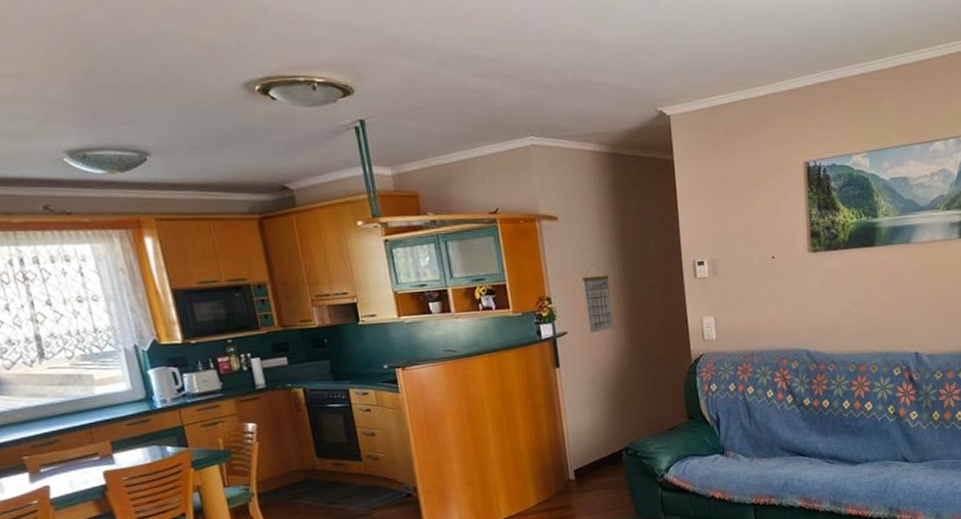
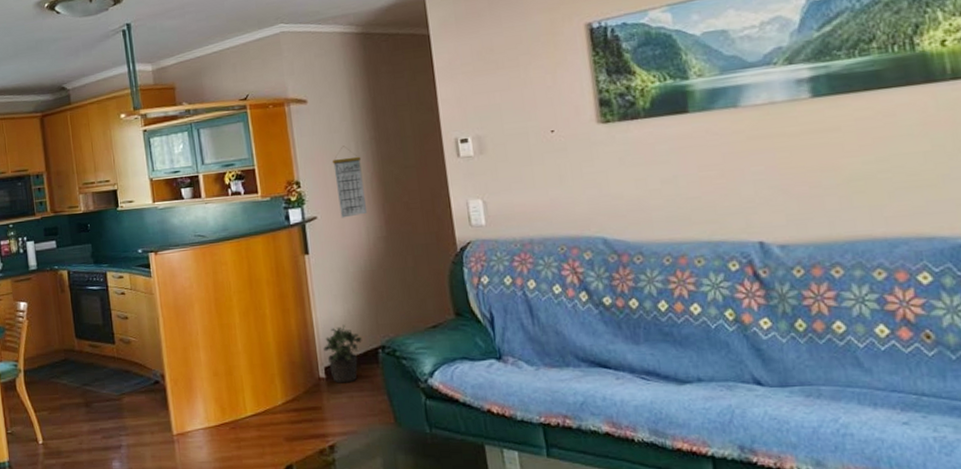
potted plant: none [573,431,608,483] -> present [323,325,362,383]

